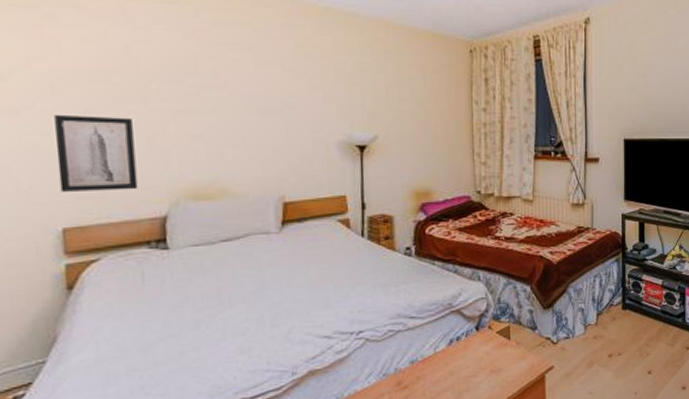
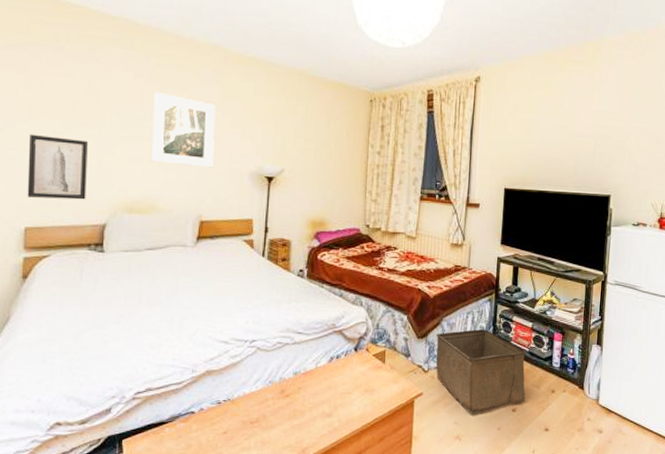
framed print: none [210,55,293,140] -> present [150,92,216,168]
storage bin: none [563,292,660,381] -> present [436,329,527,413]

